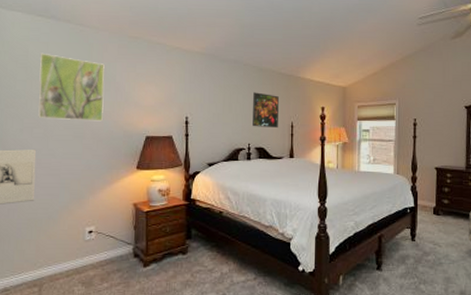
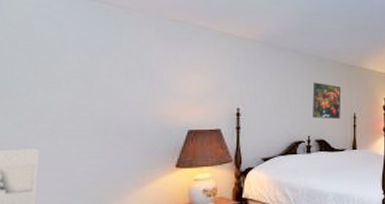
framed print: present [38,52,104,122] -> none [44,33,137,114]

